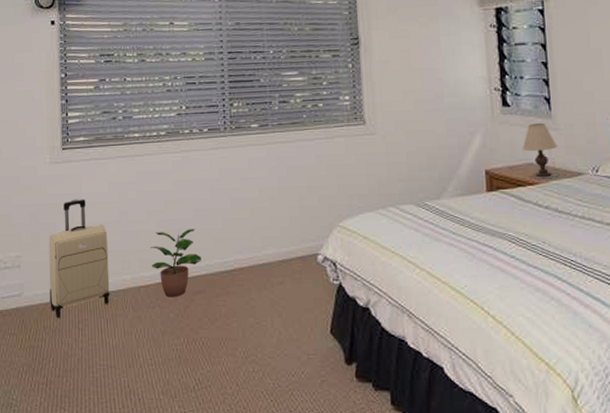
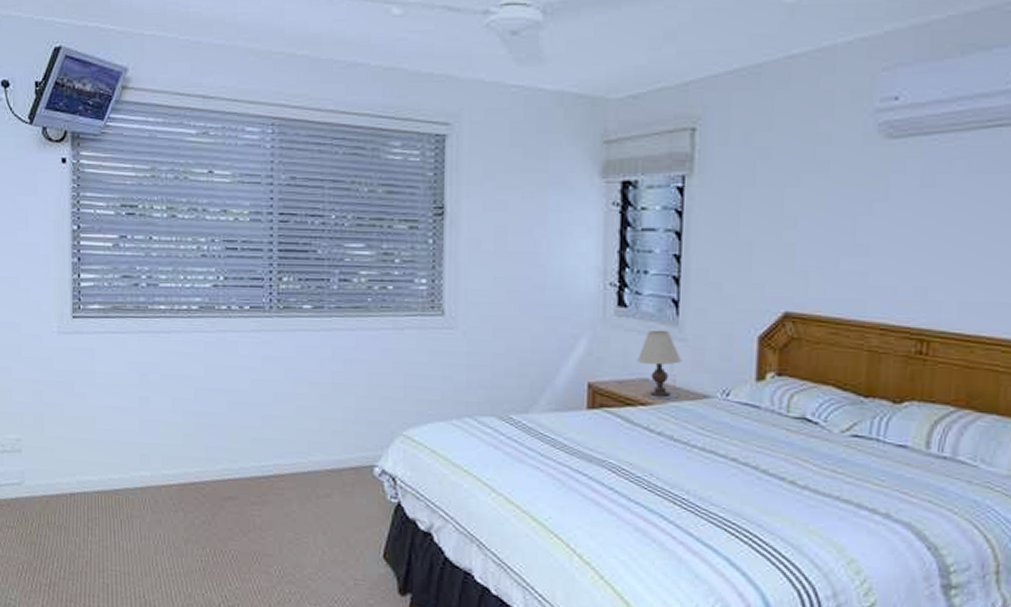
suitcase: present [48,199,110,318] -> none [54,378,125,514]
potted plant: present [150,229,201,297] -> none [175,424,235,502]

